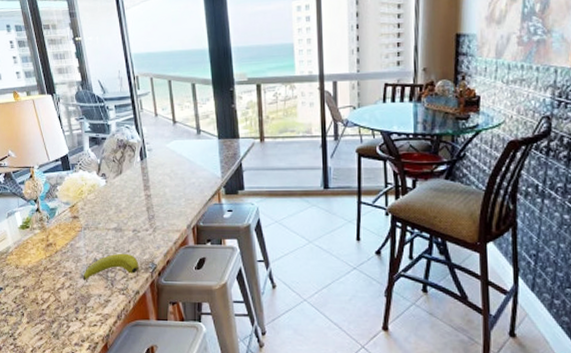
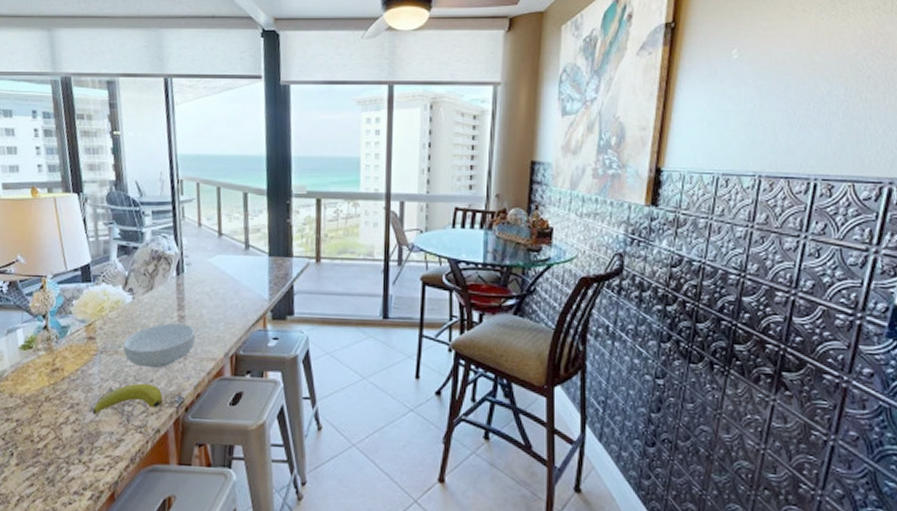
cereal bowl: none [102,201,162,240] -> present [123,322,196,369]

